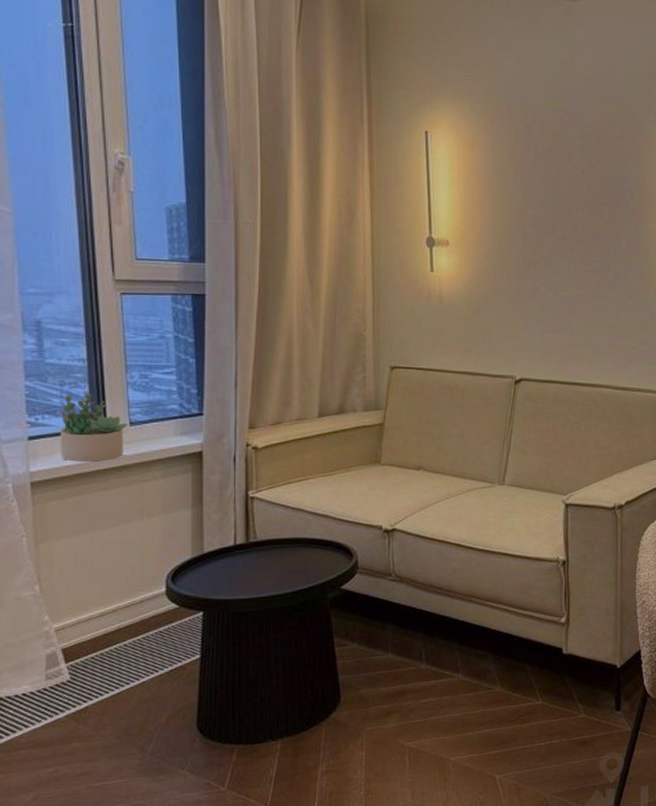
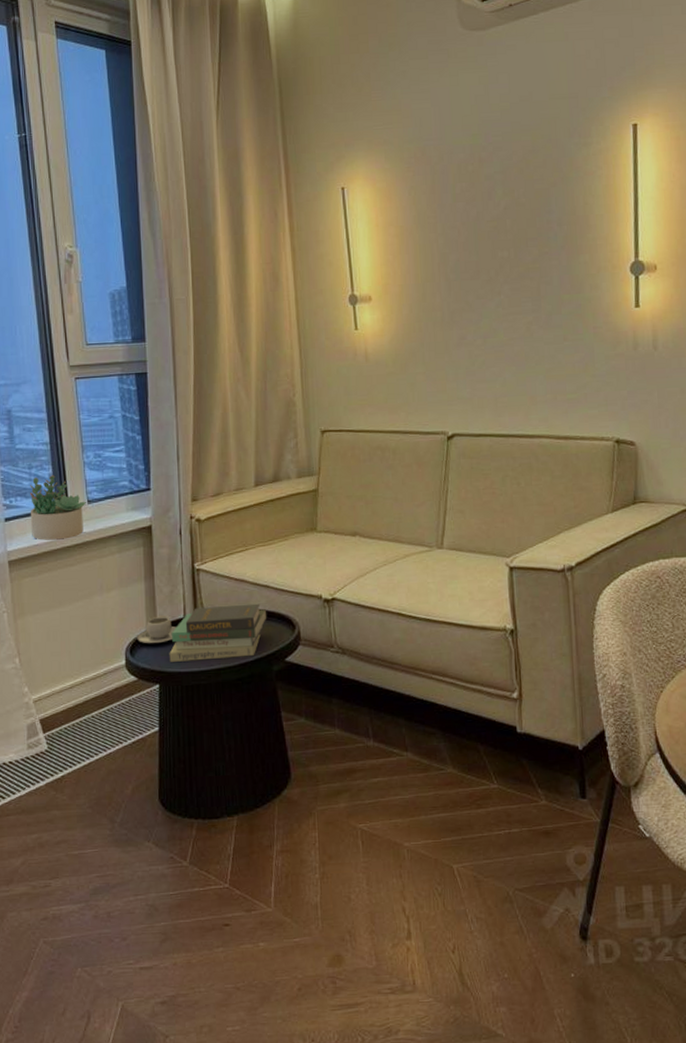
teacup: none [180,544,225,572] -> present [137,617,177,644]
books: none [216,532,323,590] -> present [169,603,266,662]

